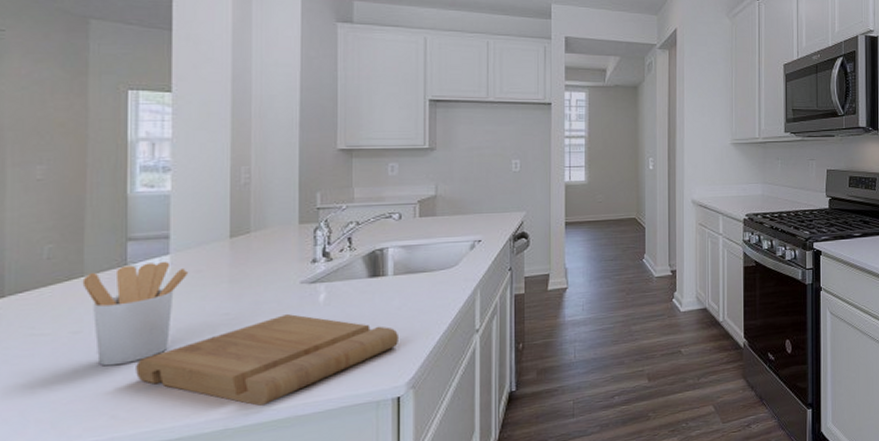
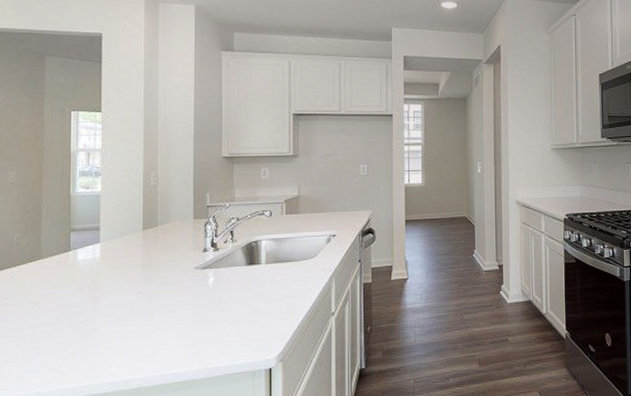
utensil holder: present [82,262,189,367] -> none [39,249,114,332]
cutting board: present [136,314,398,406] -> none [76,294,270,370]

